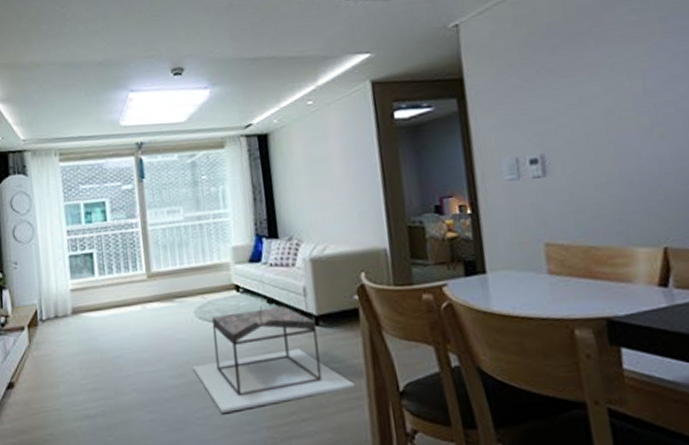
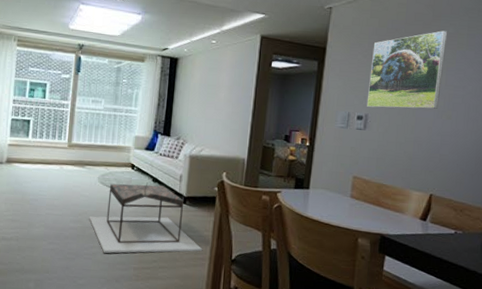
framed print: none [528,20,642,145] -> present [366,30,448,109]

